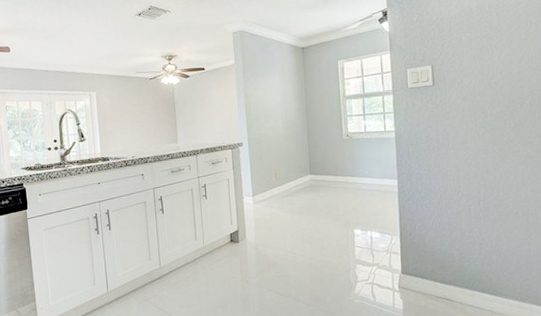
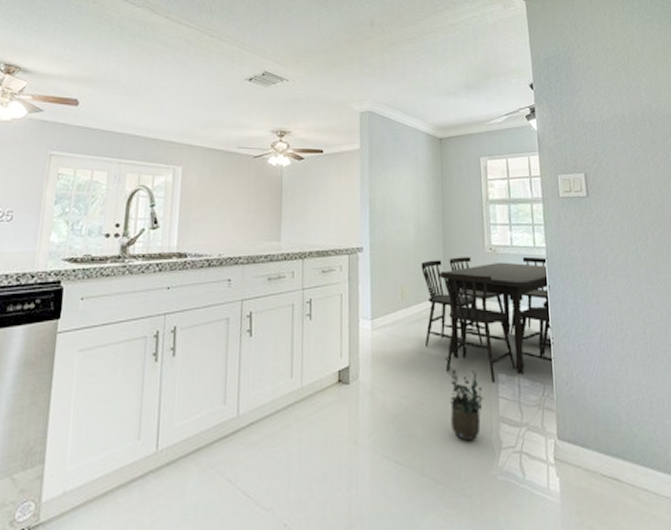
dining table: none [290,139,401,237] -> present [421,256,555,383]
potted plant: none [311,220,343,278] -> present [445,357,484,442]

